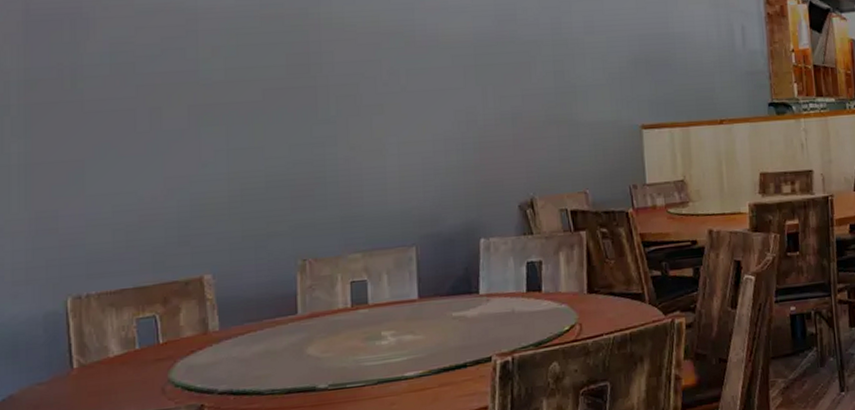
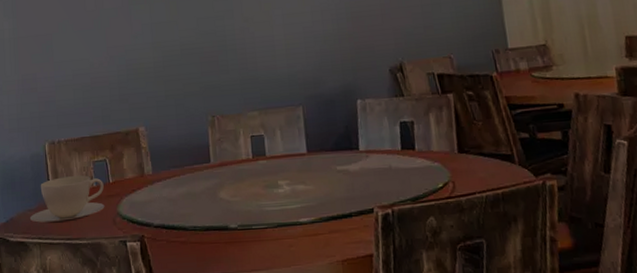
teacup: none [40,336,151,399] -> present [30,175,105,223]

